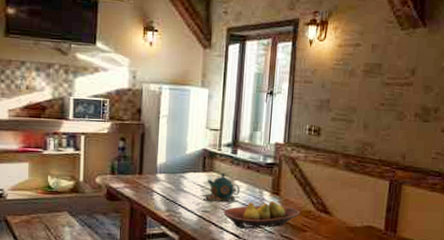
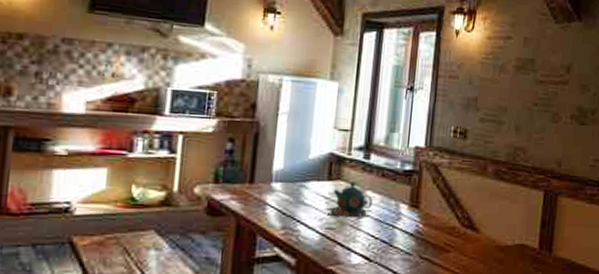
fruit bowl: present [223,201,300,229] -> none [351,216,443,249]

